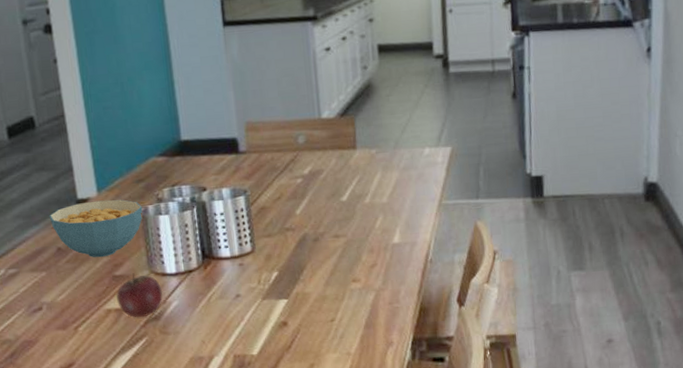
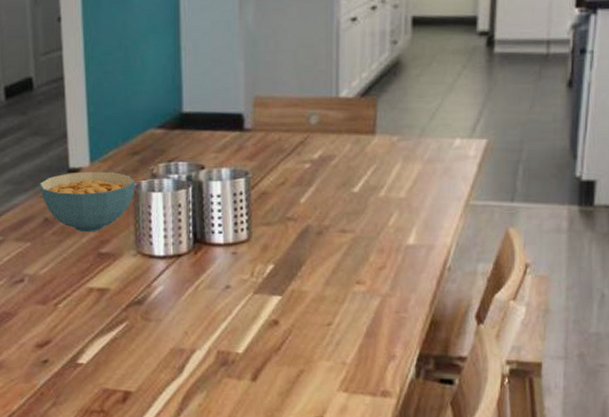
apple: present [116,273,163,318] -> none [100,252,149,300]

